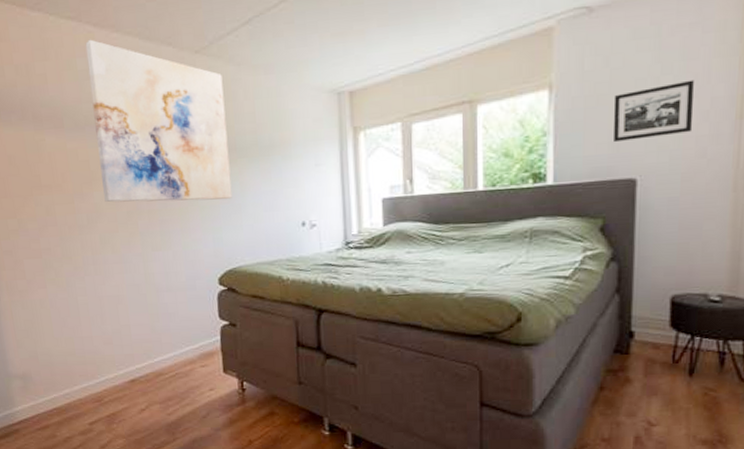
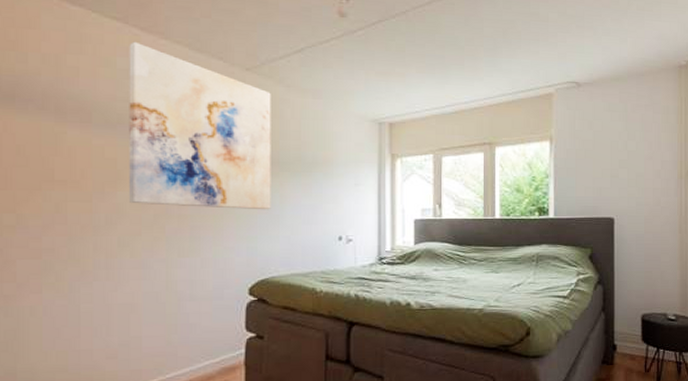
picture frame: present [613,79,694,143] -> none [596,146,651,188]

